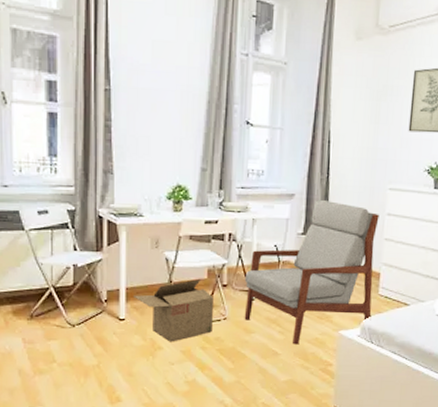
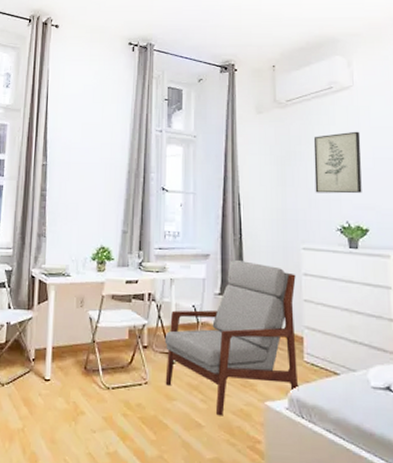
cardboard box: present [133,279,213,342] -> none [59,339,134,407]

